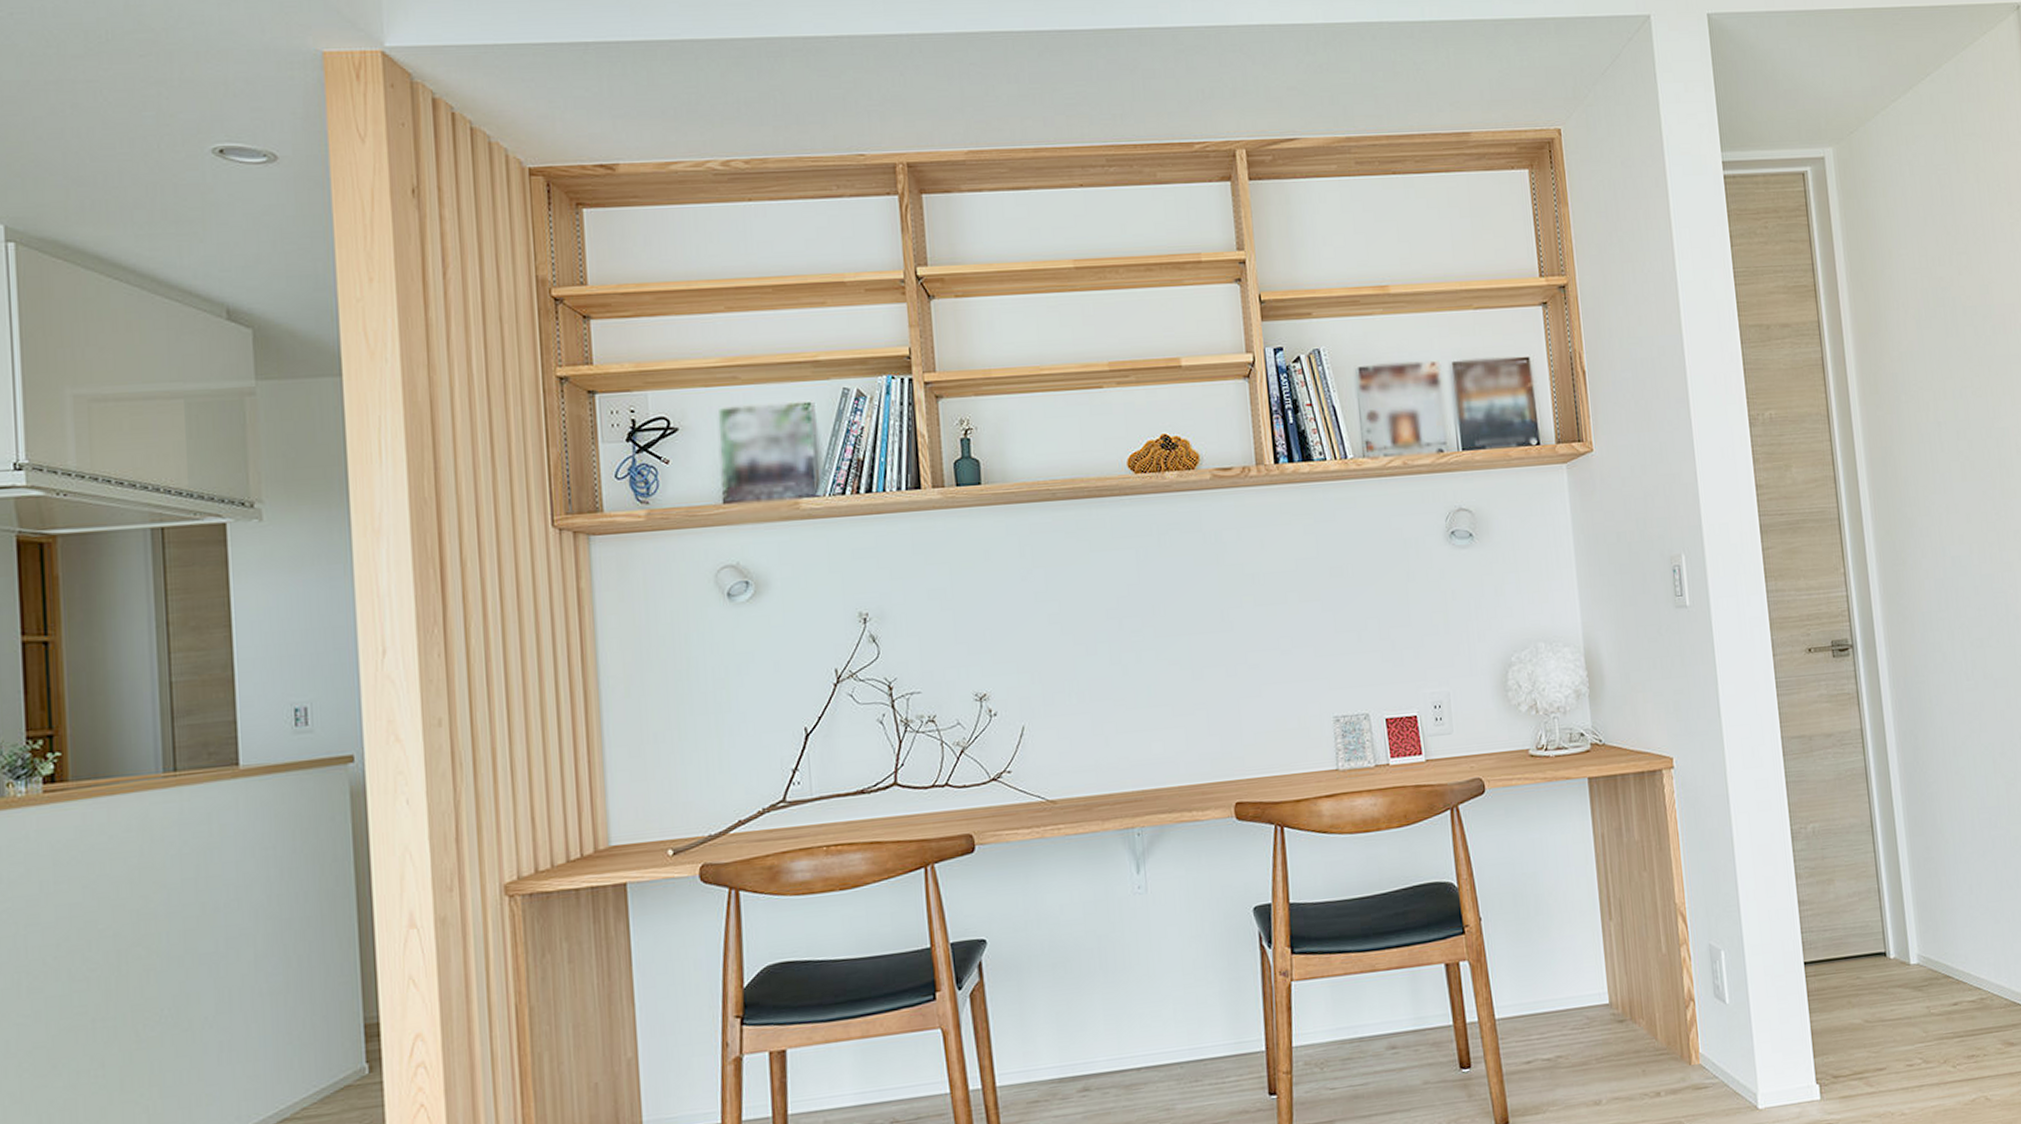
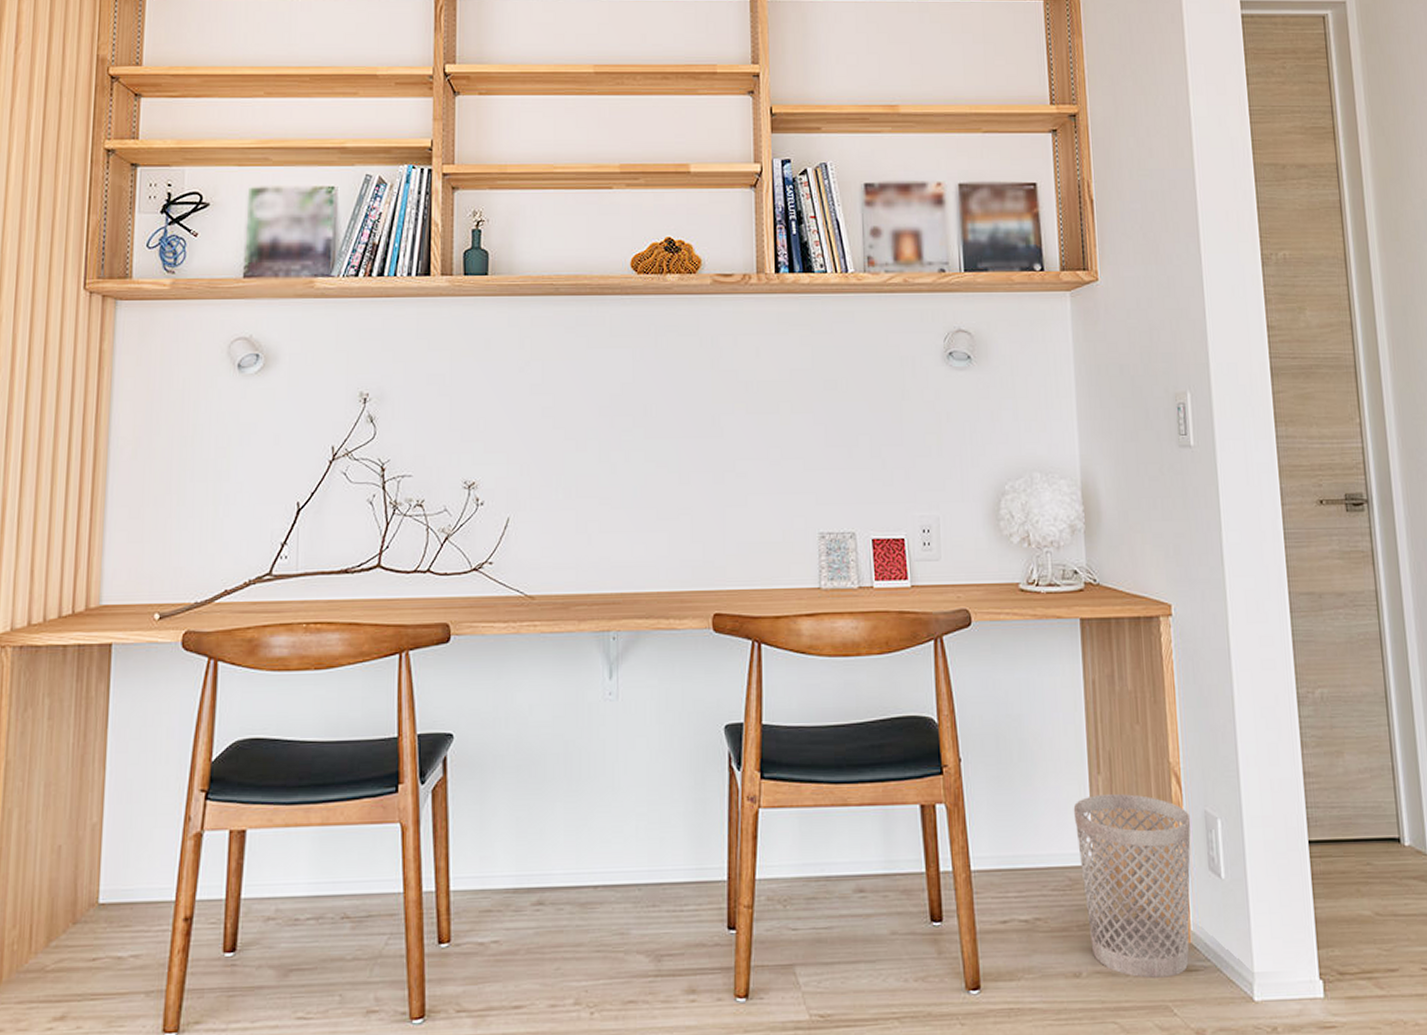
wastebasket: none [1588,935,1699,1099] -> present [1073,793,1191,978]

